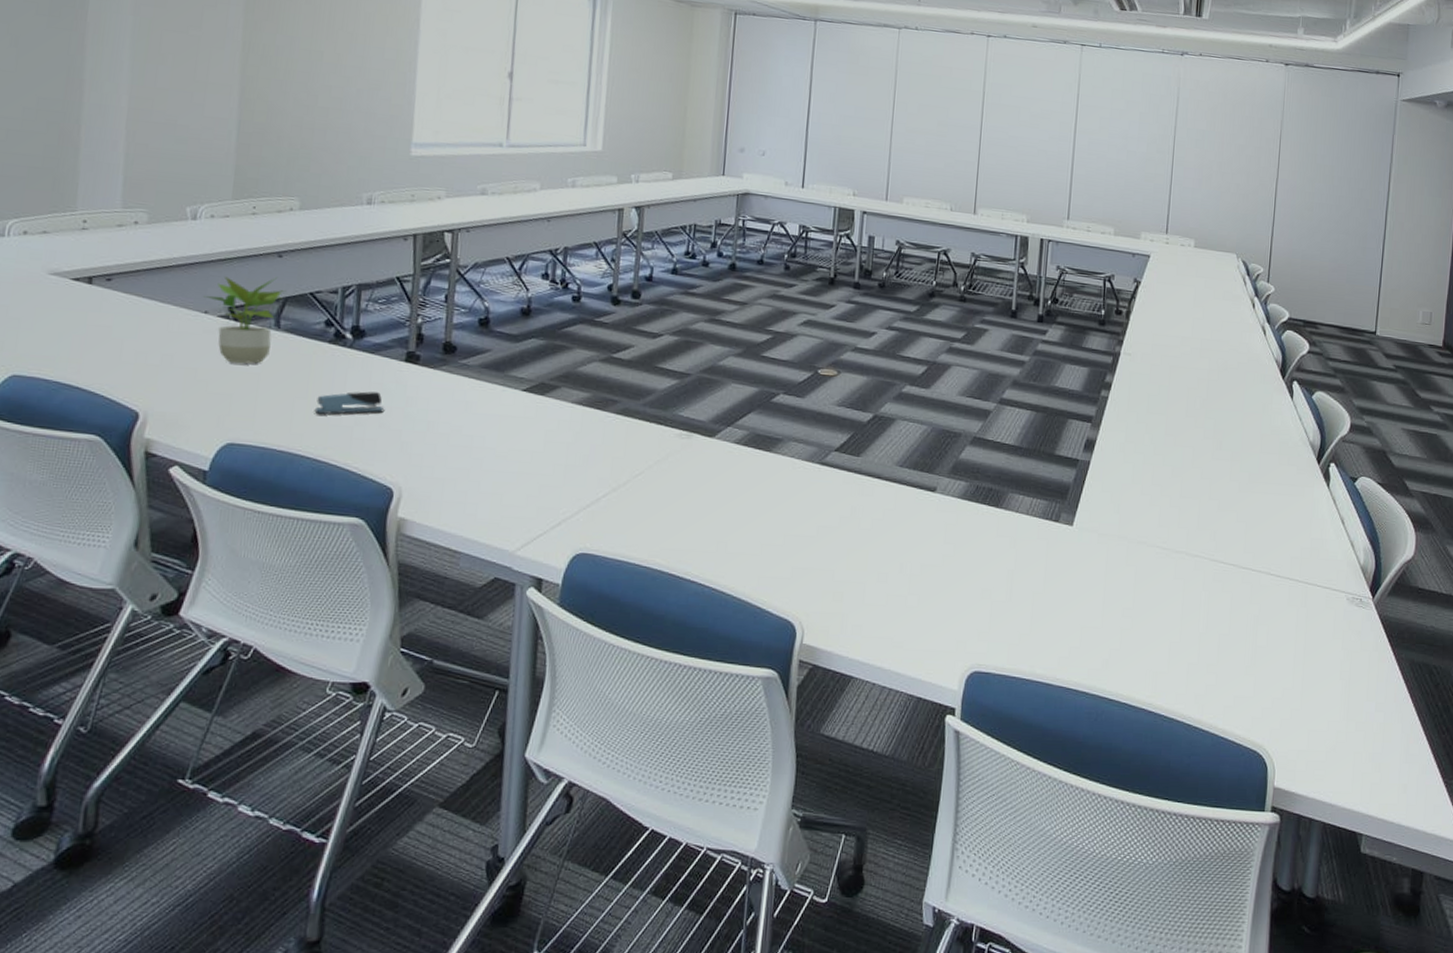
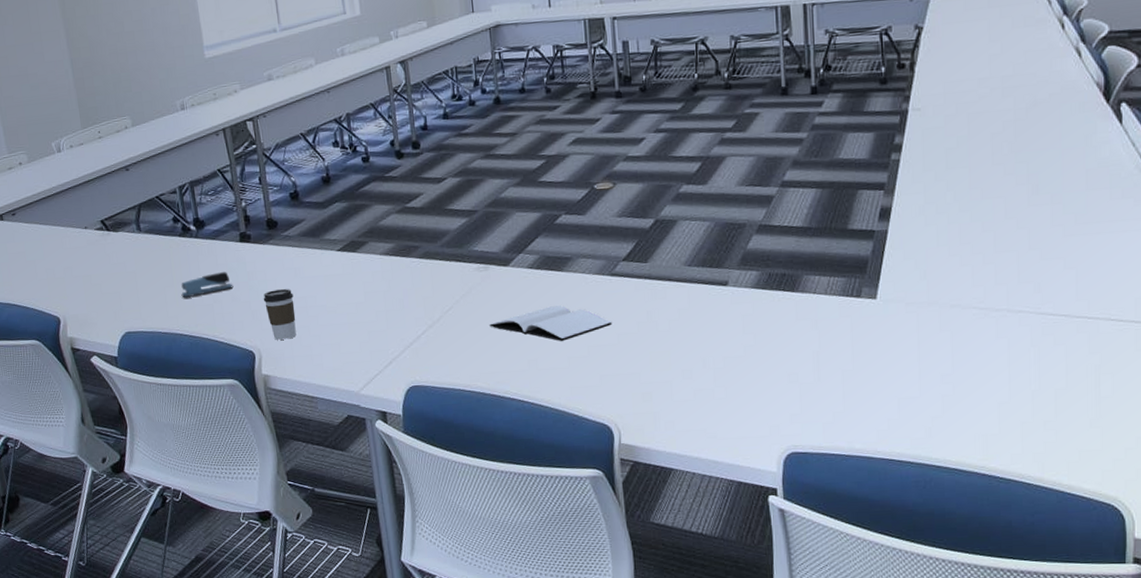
potted plant: present [203,276,286,364] -> none [81,188,139,267]
coffee cup: none [419,422,458,481] -> present [263,289,297,340]
book: none [681,487,814,526] -> present [490,305,613,341]

